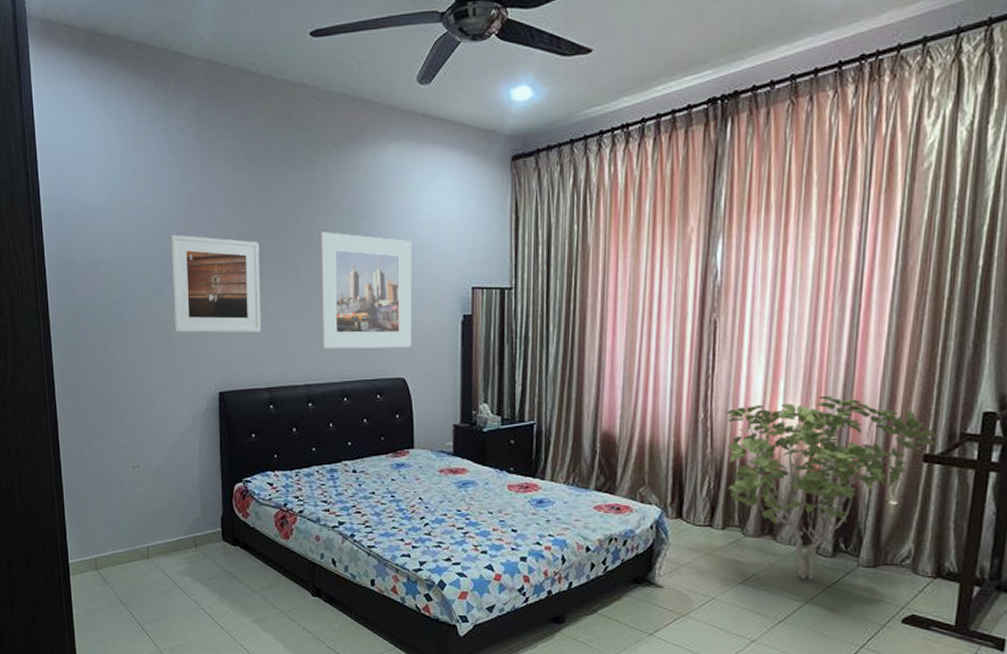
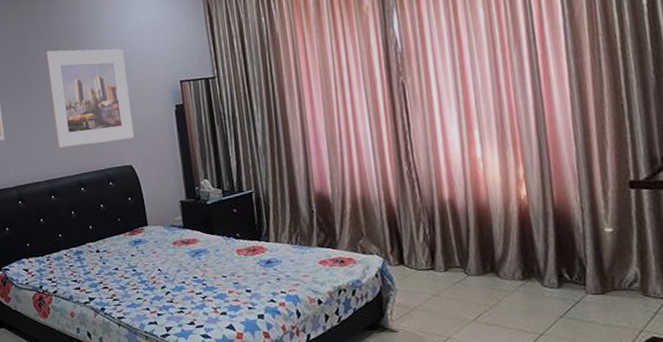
shrub: present [726,395,939,580] -> none [428,137,643,312]

